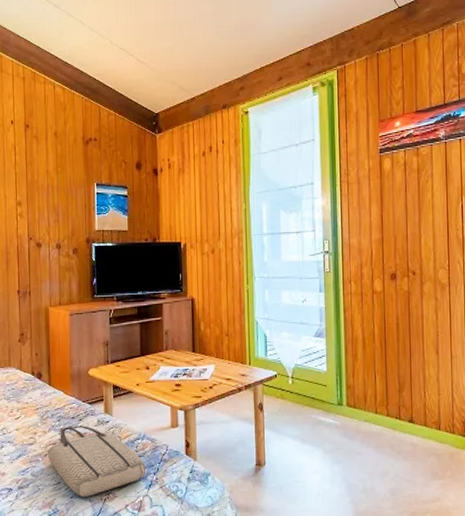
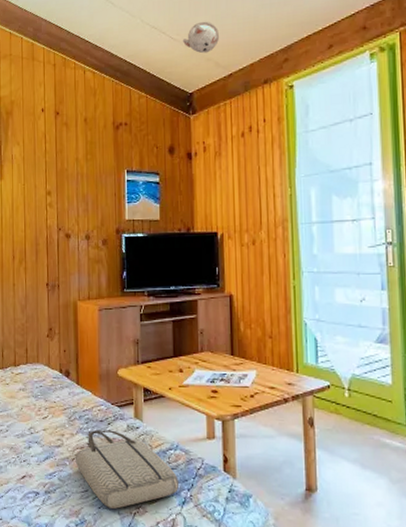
ceiling light: none [148,47,184,77] -> present [182,21,220,54]

